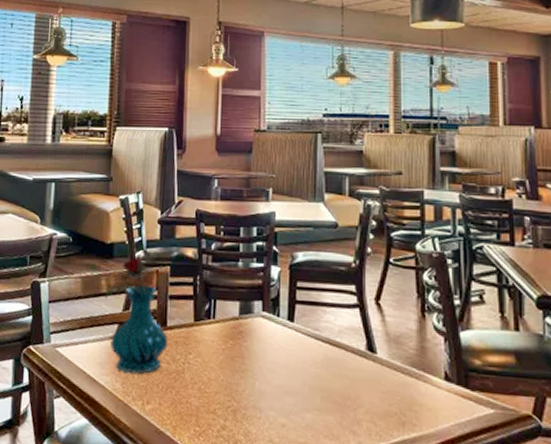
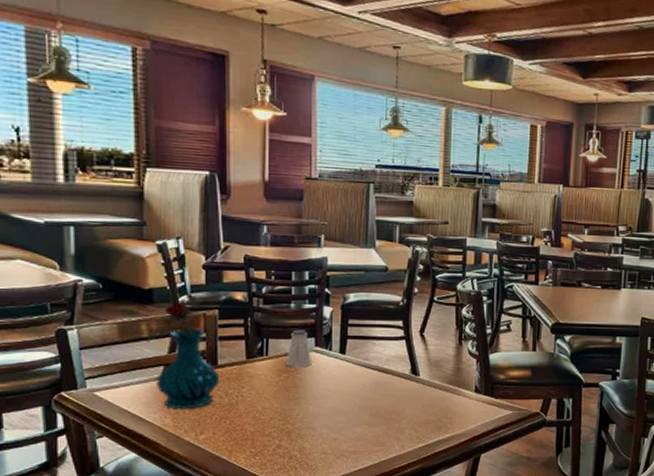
saltshaker: none [232,290,260,335] -> present [286,329,312,367]

